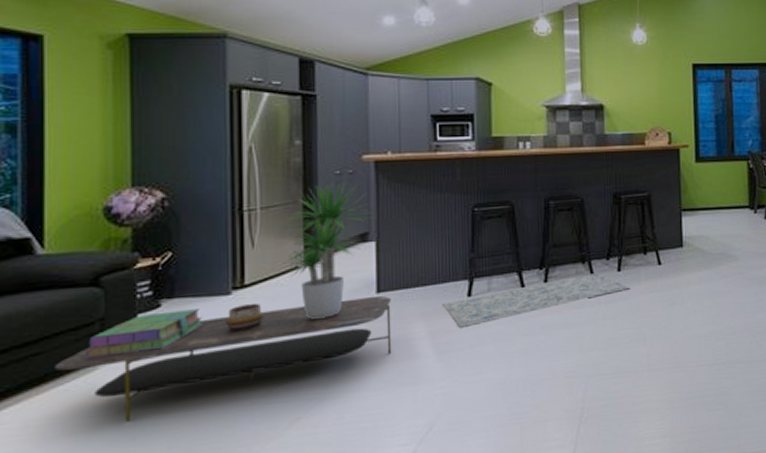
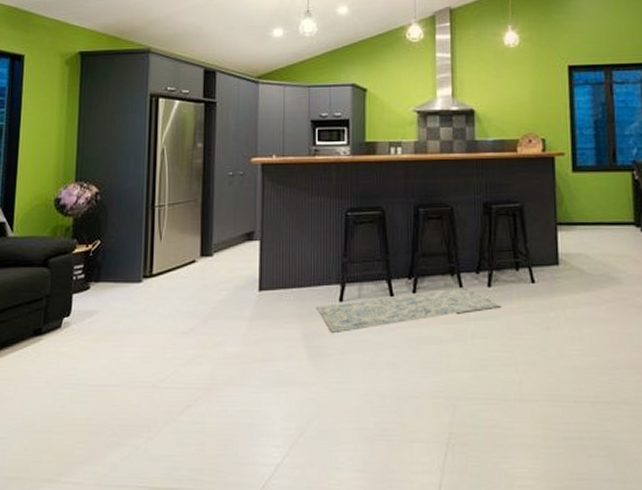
coffee table: present [54,296,392,423] -> none [13,293,271,391]
stack of books: present [84,309,203,358] -> none [34,293,120,329]
decorative bowl: present [224,303,264,331] -> none [136,291,167,316]
potted plant: present [279,183,374,319] -> none [182,184,259,311]

